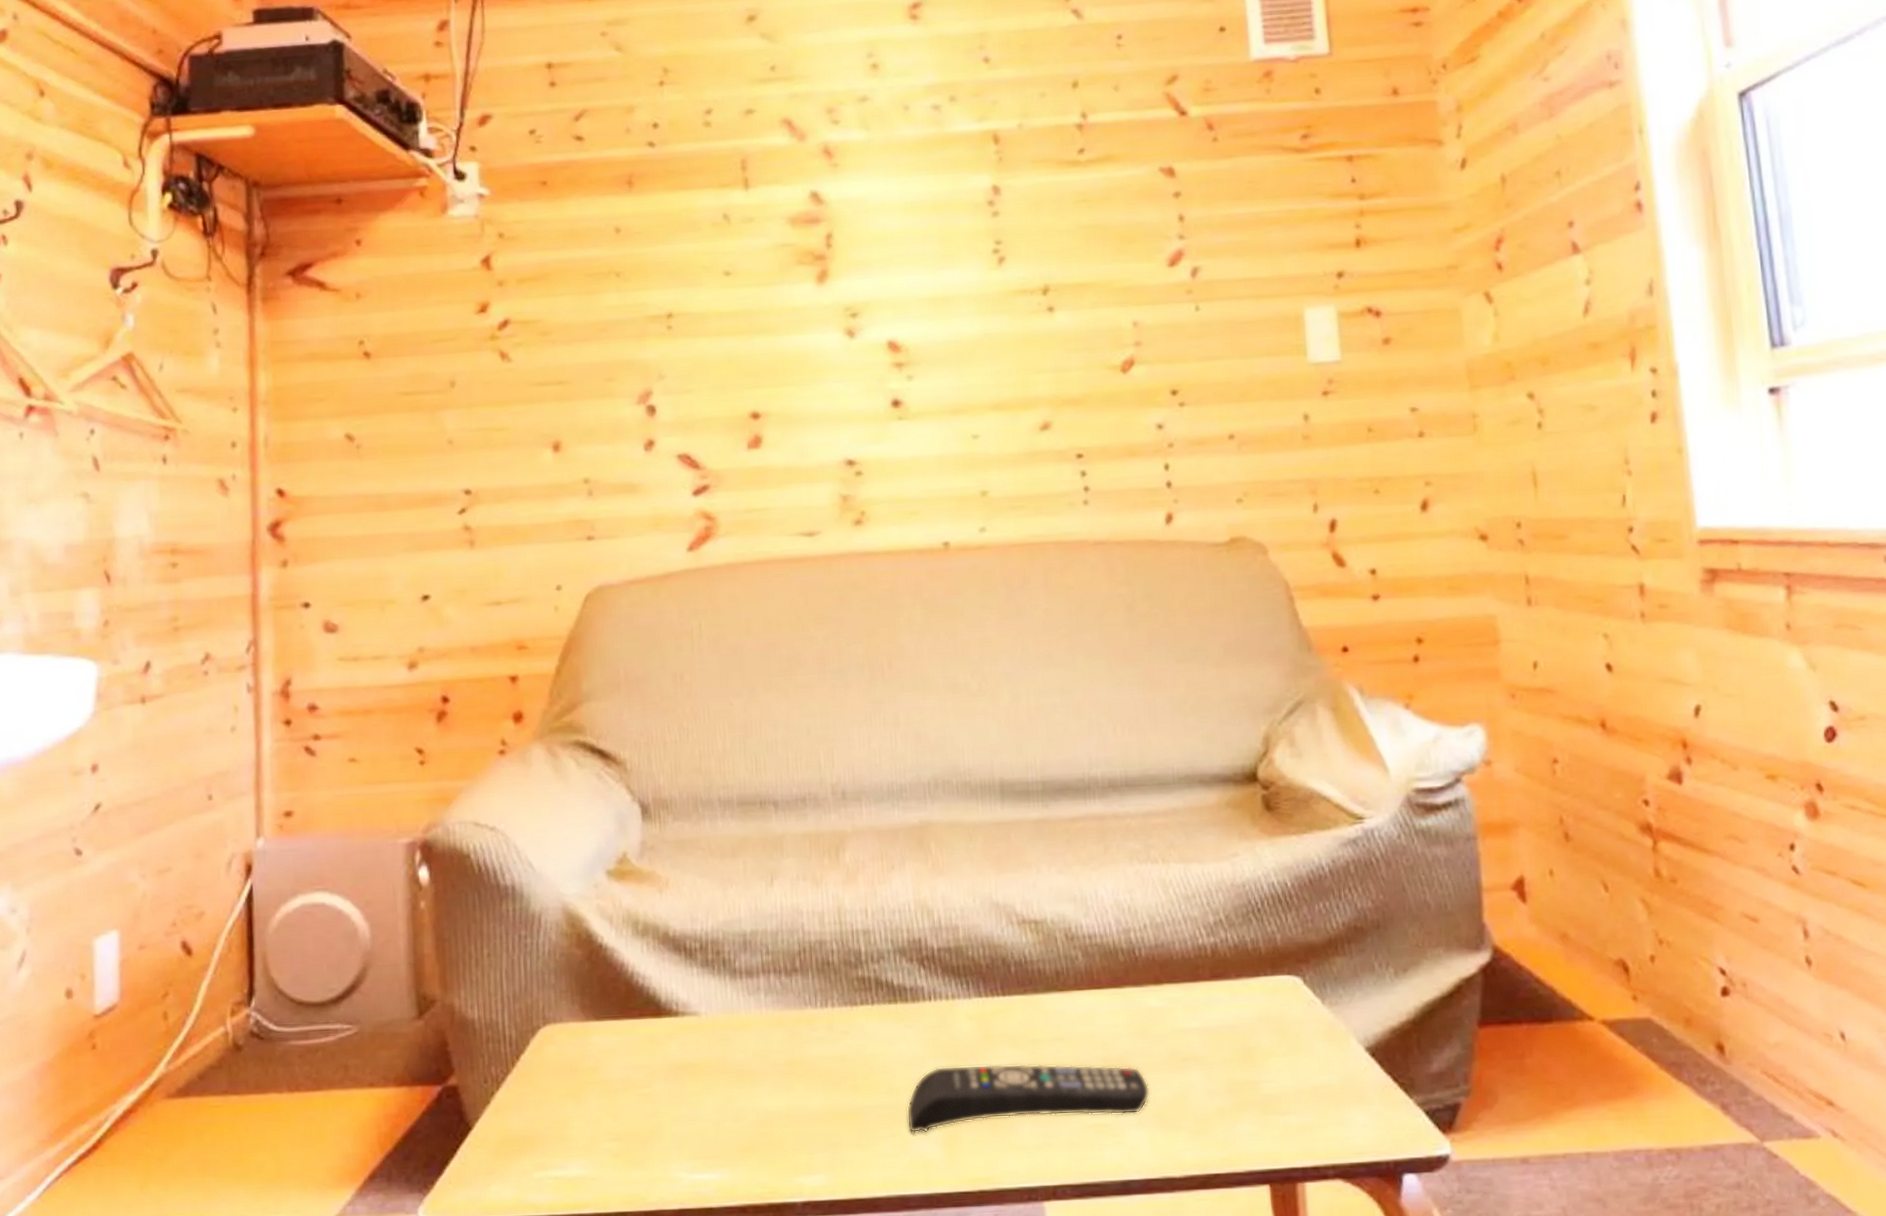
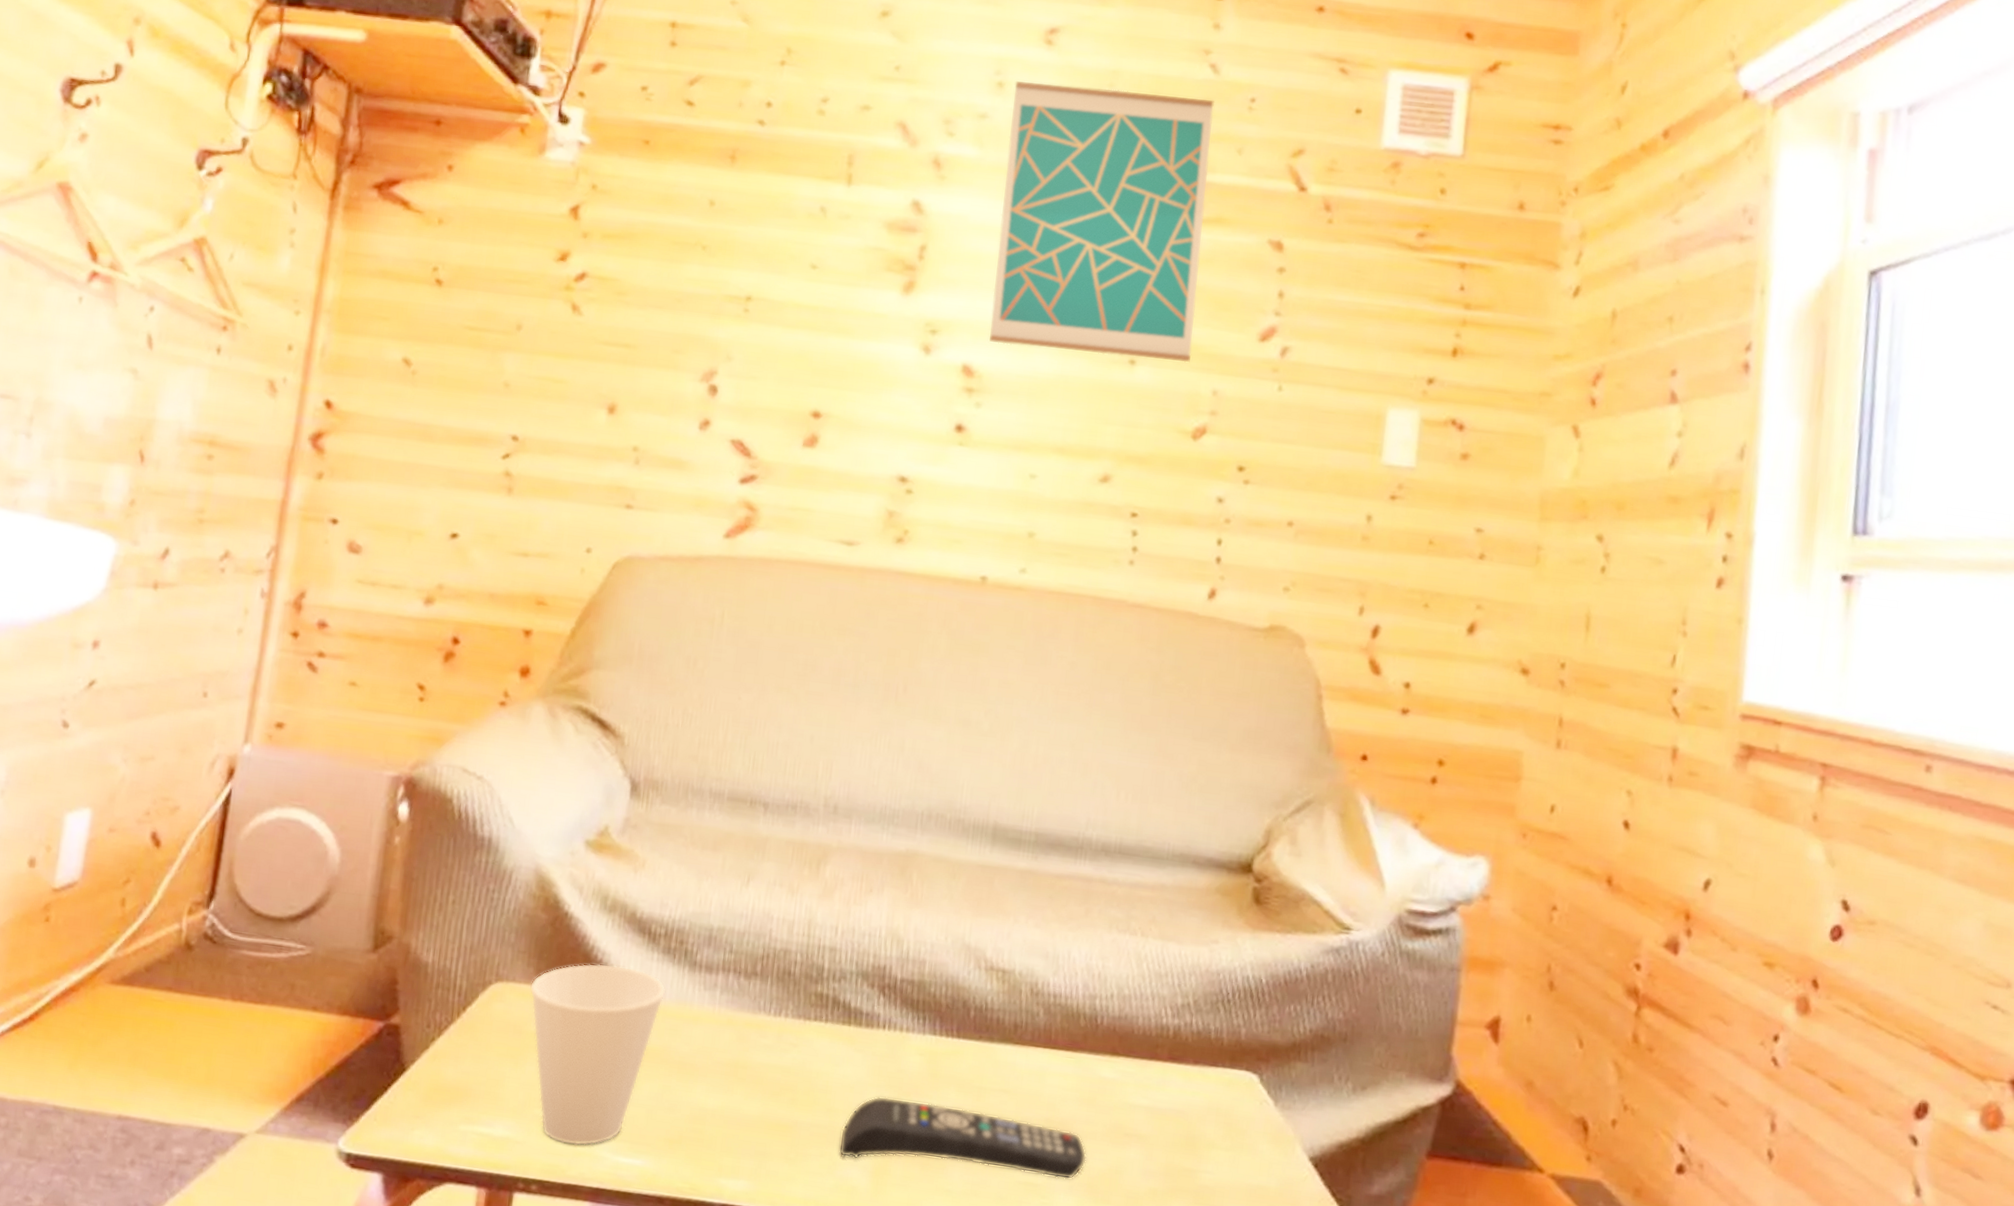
cup: none [577,986,712,1172] -> present [529,963,666,1146]
wall art: none [888,43,1107,315] -> present [989,81,1214,363]

